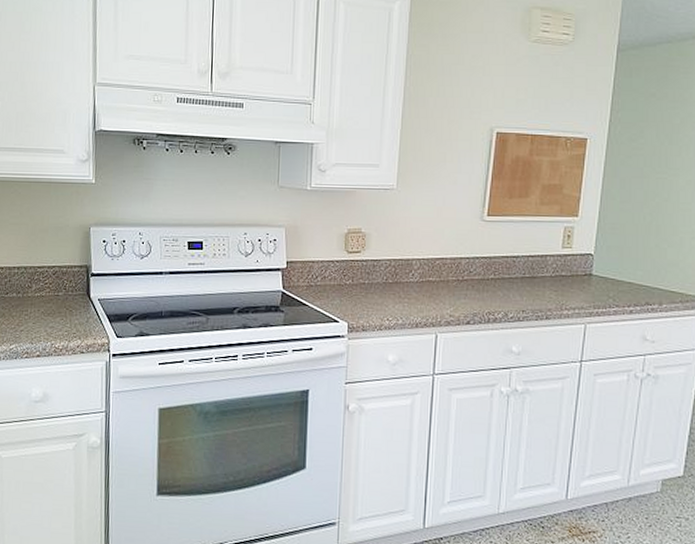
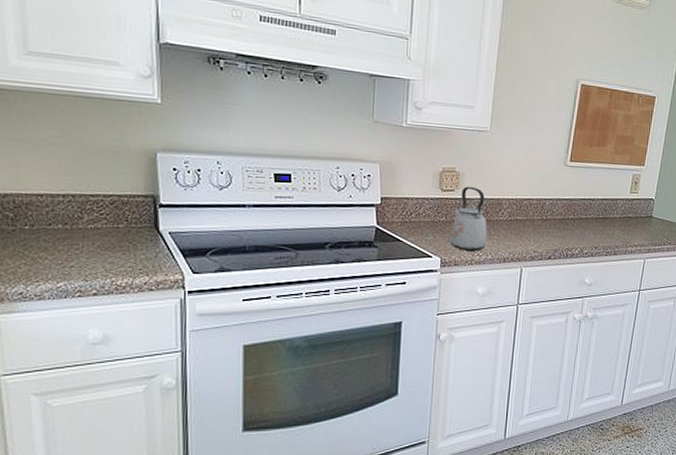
kettle: none [357,247,398,315] -> present [449,186,488,251]

